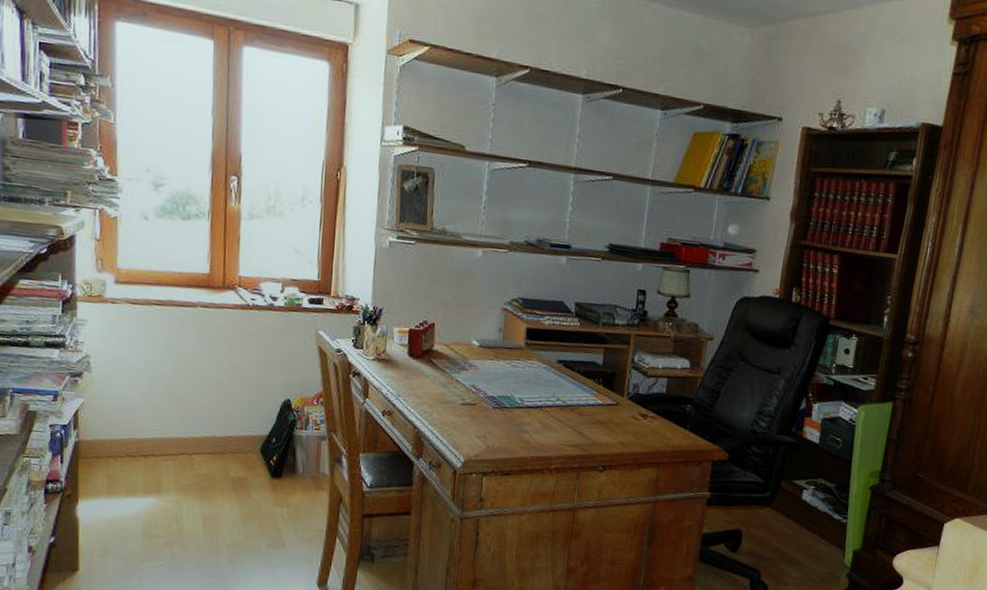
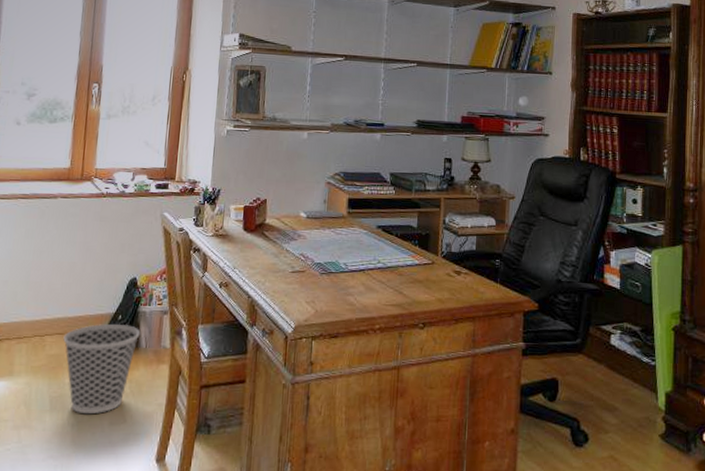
wastebasket: none [213,446,297,536] -> present [63,324,140,415]

